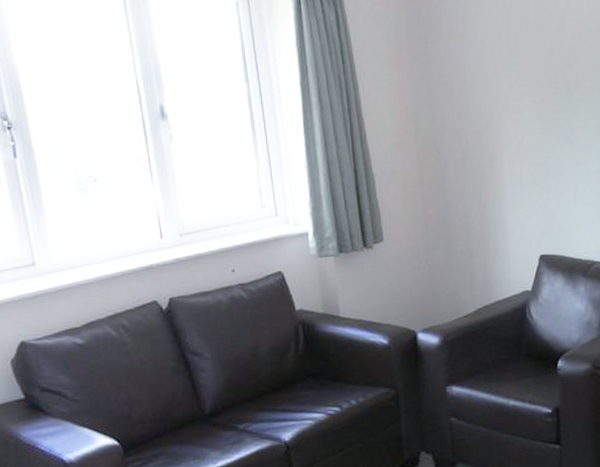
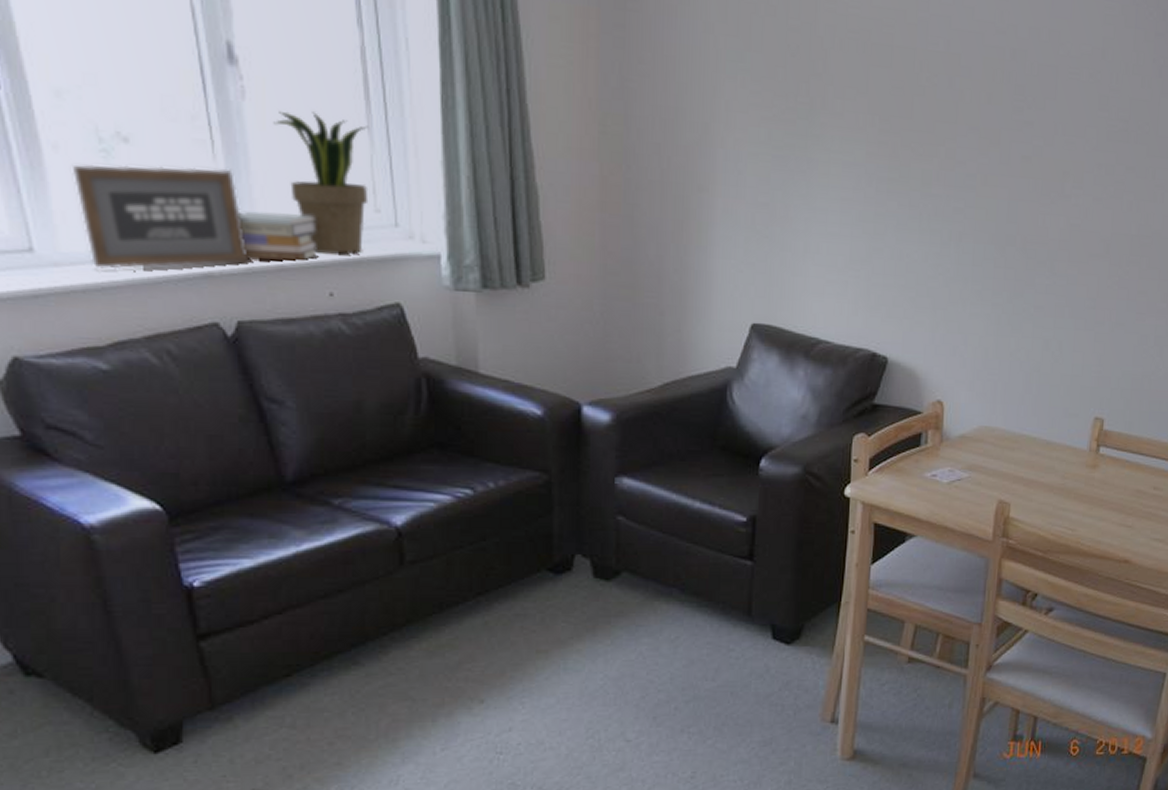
picture frame: none [61,191,177,272] -> present [72,164,250,269]
books: none [169,215,223,253] -> present [239,210,317,262]
potted plant: none [191,144,257,242] -> present [273,110,369,255]

